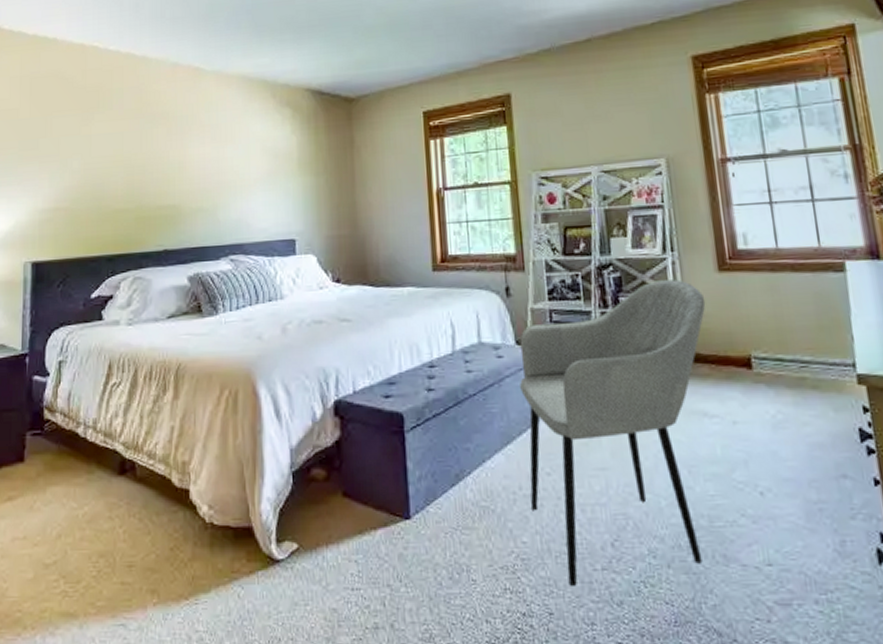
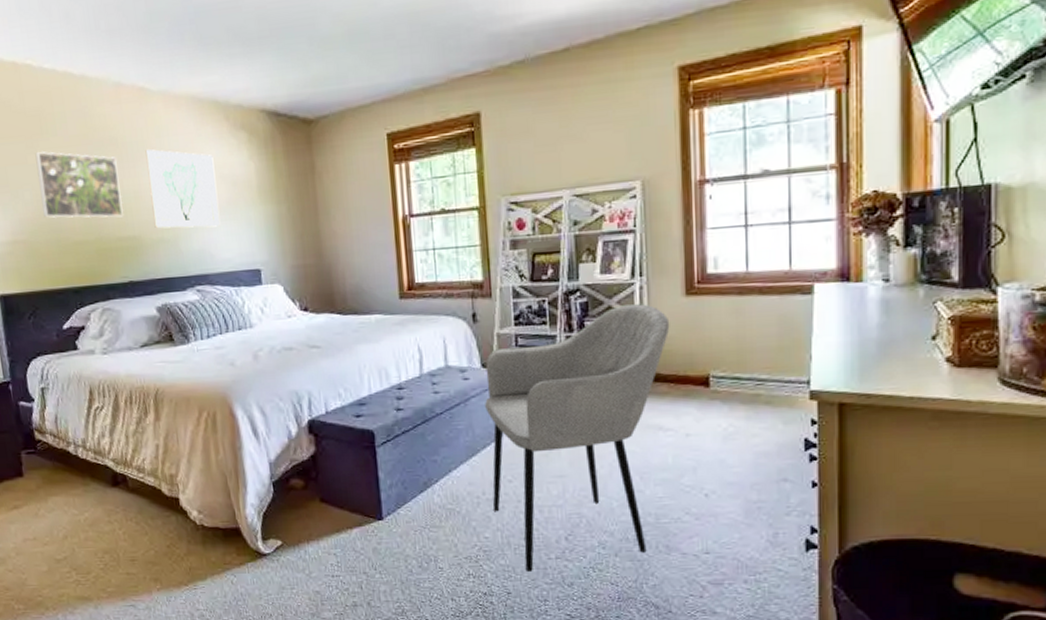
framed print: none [89,124,167,187] -> present [35,151,123,218]
wall art: none [194,122,260,198] -> present [145,149,221,229]

